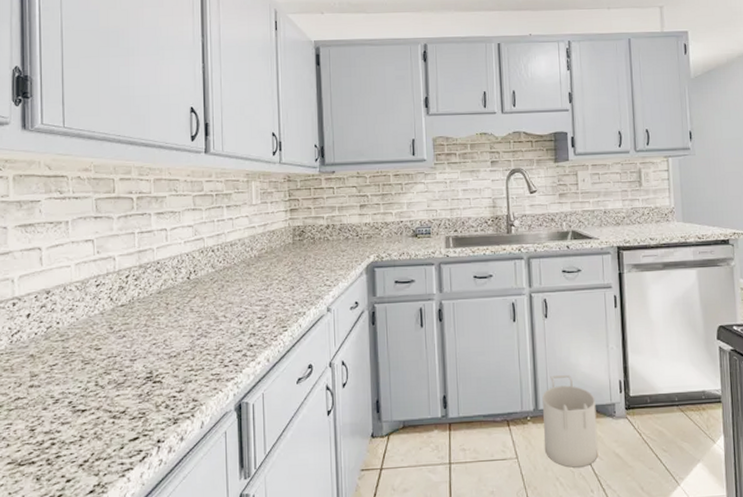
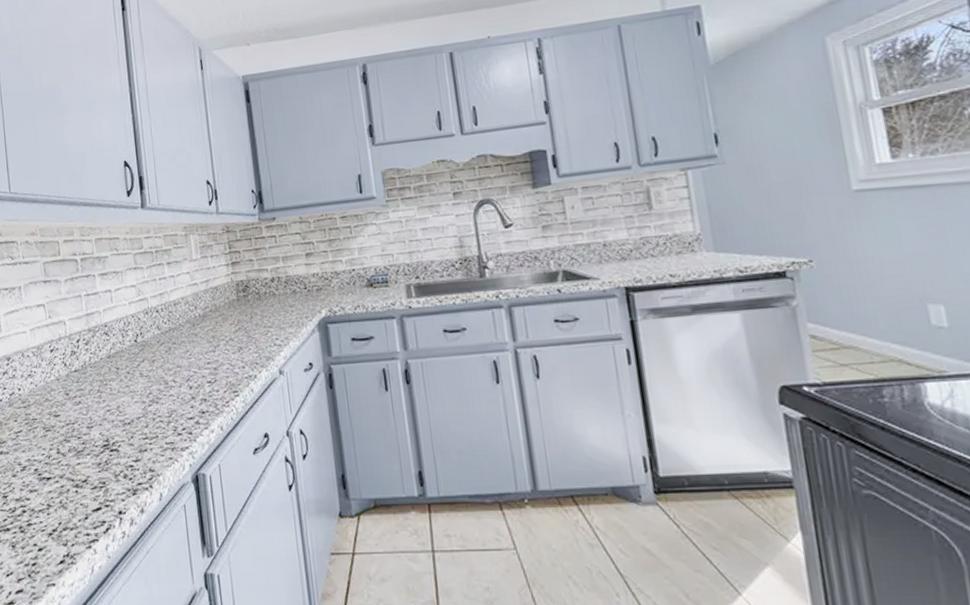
bucket: present [542,374,599,468] -> none [541,448,622,564]

